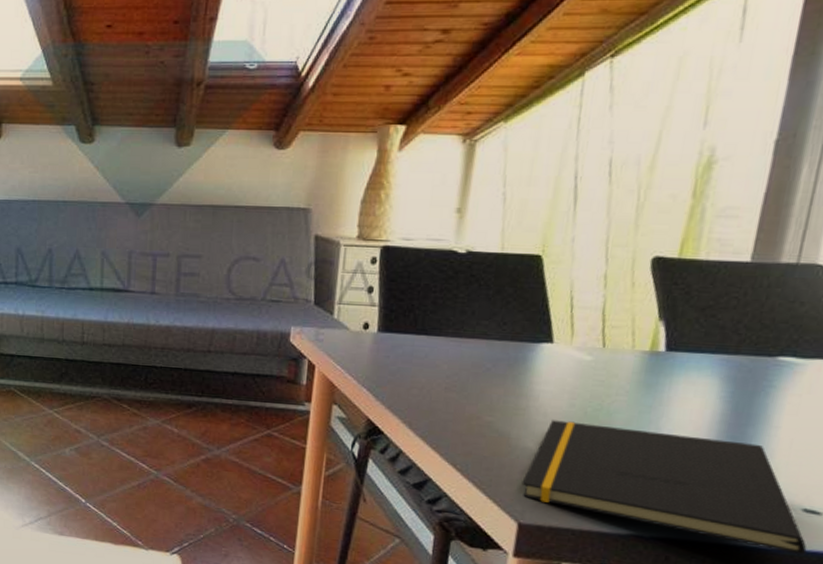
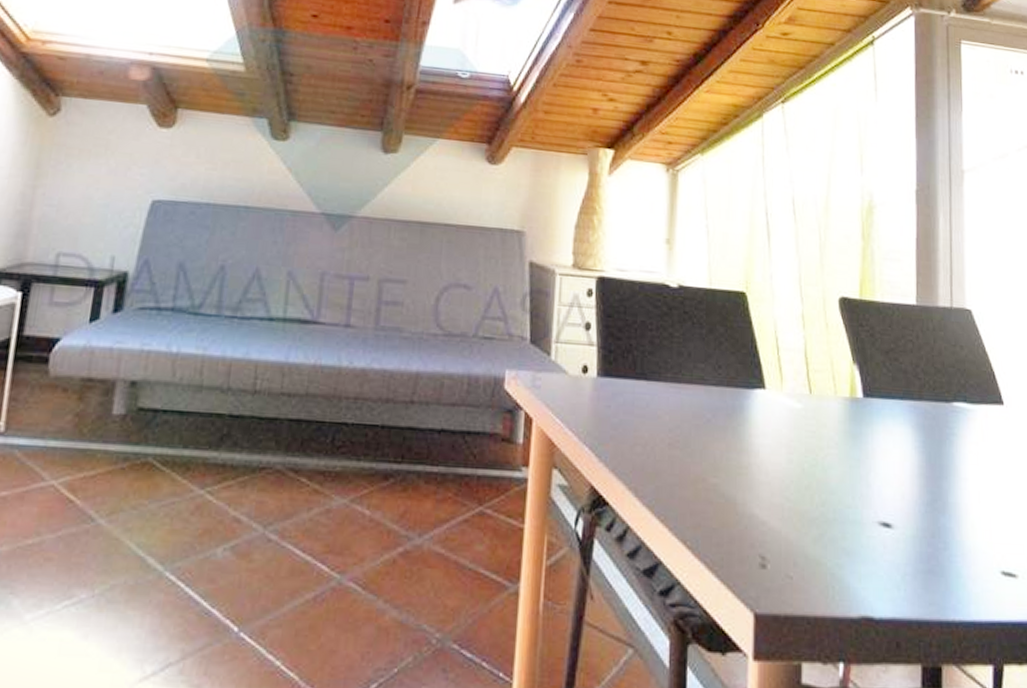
notepad: present [521,420,808,556] -> none [753,479,1013,628]

